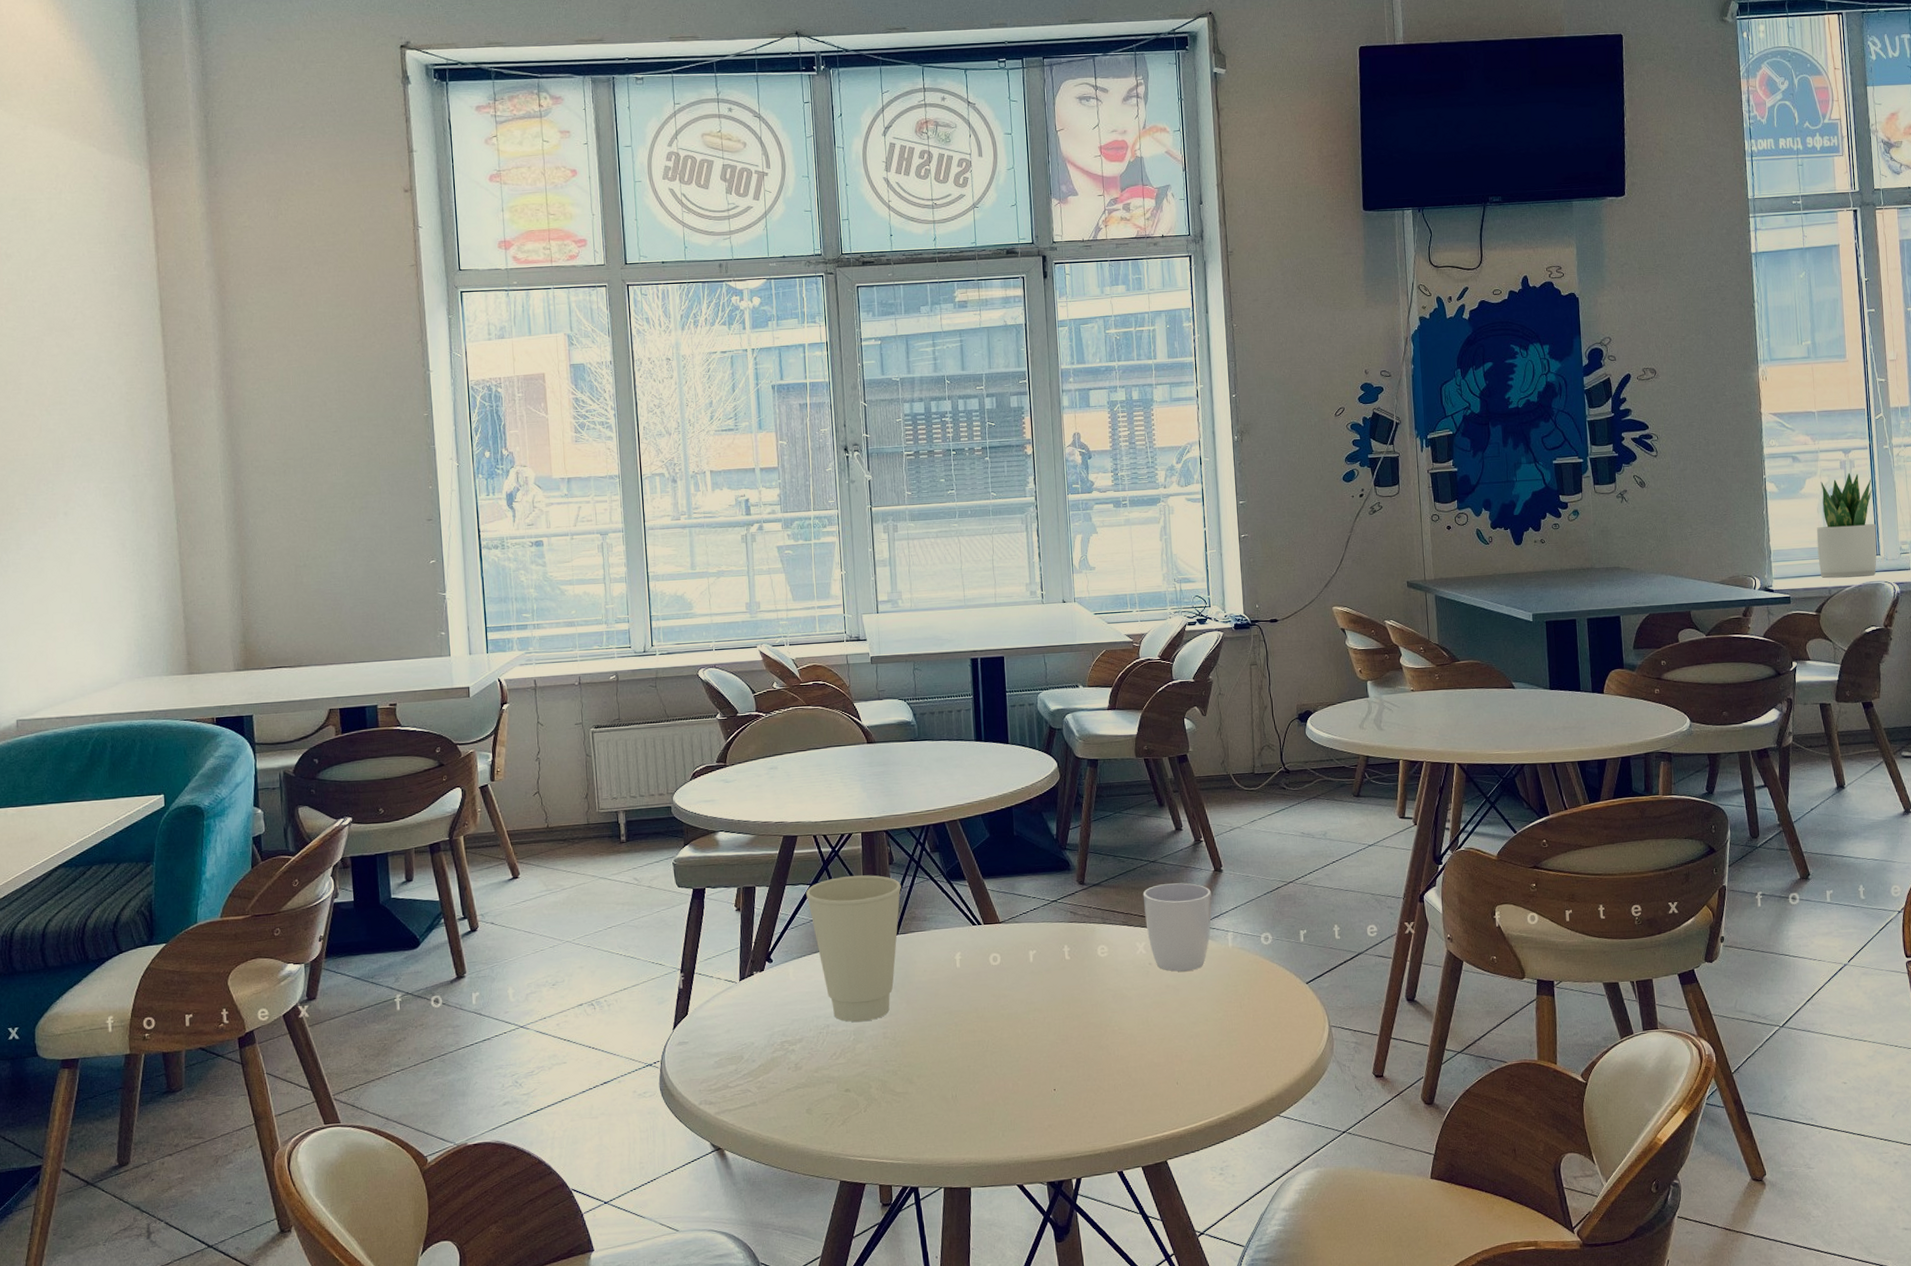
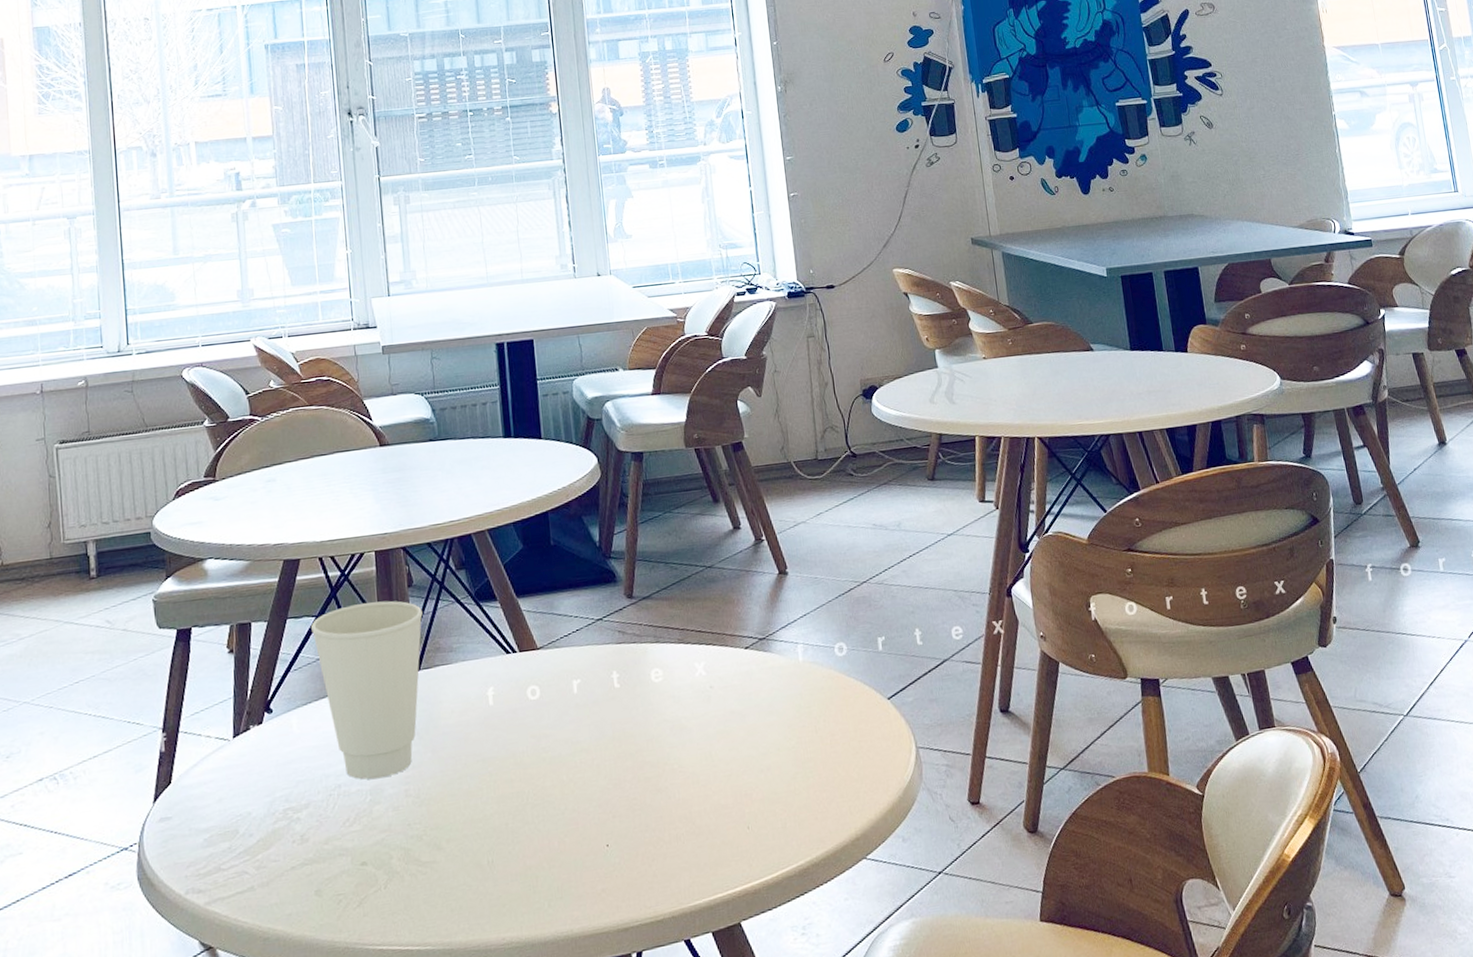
cup: present [1142,883,1212,972] -> none [699,589,778,695]
planter: present [1816,472,1877,579] -> none [1391,106,1456,219]

